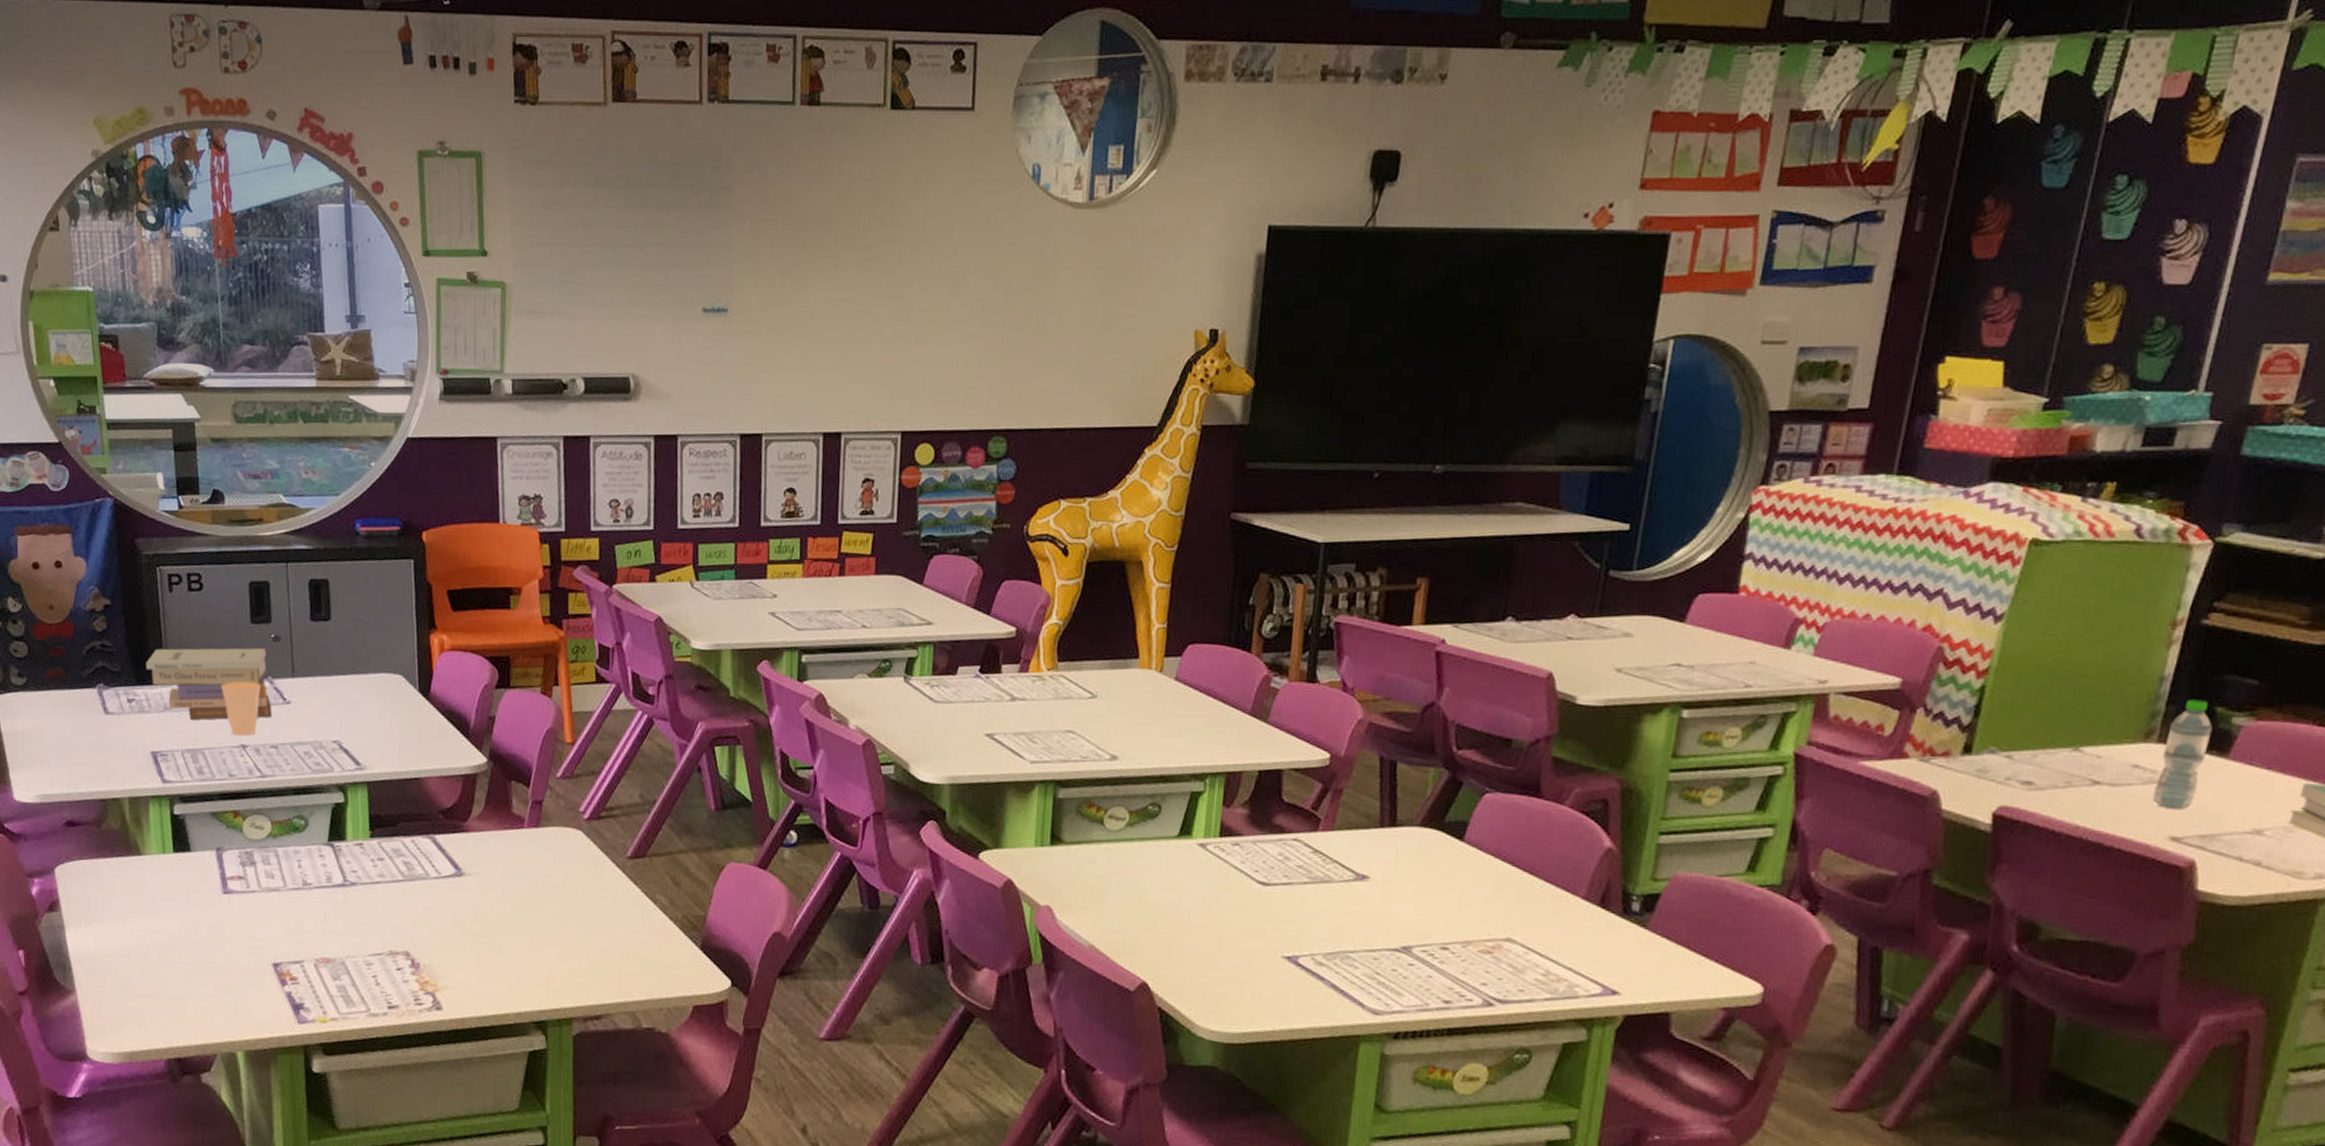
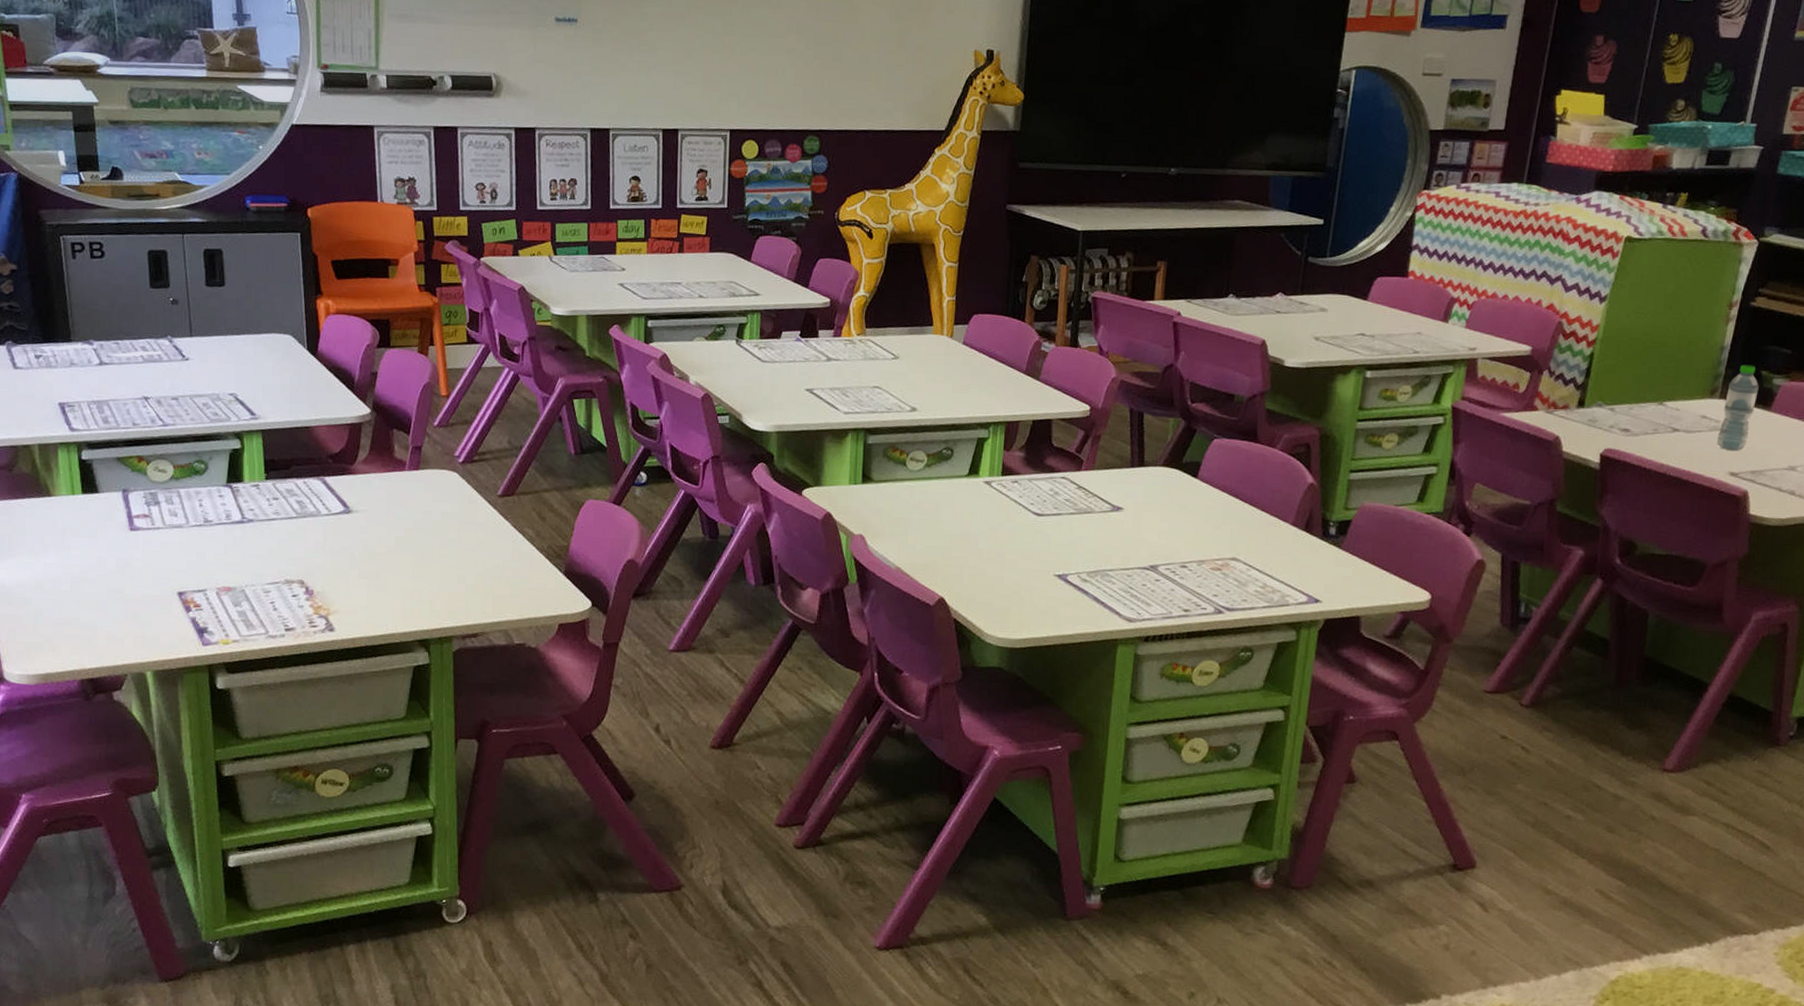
books: present [146,648,272,721] -> none [52,310,172,375]
cup: present [220,681,260,736] -> none [123,340,161,389]

